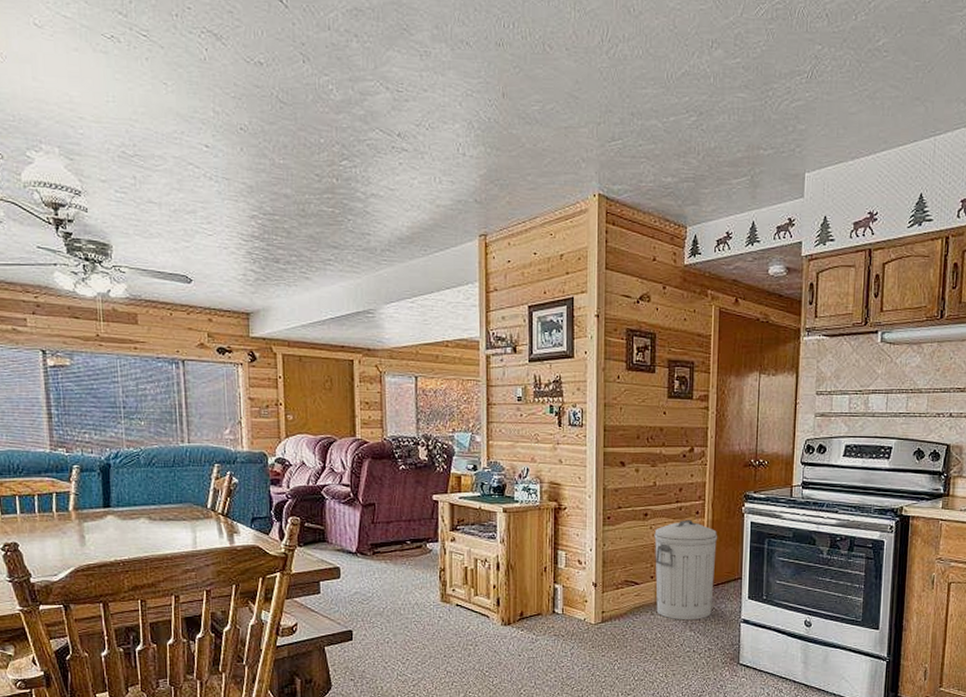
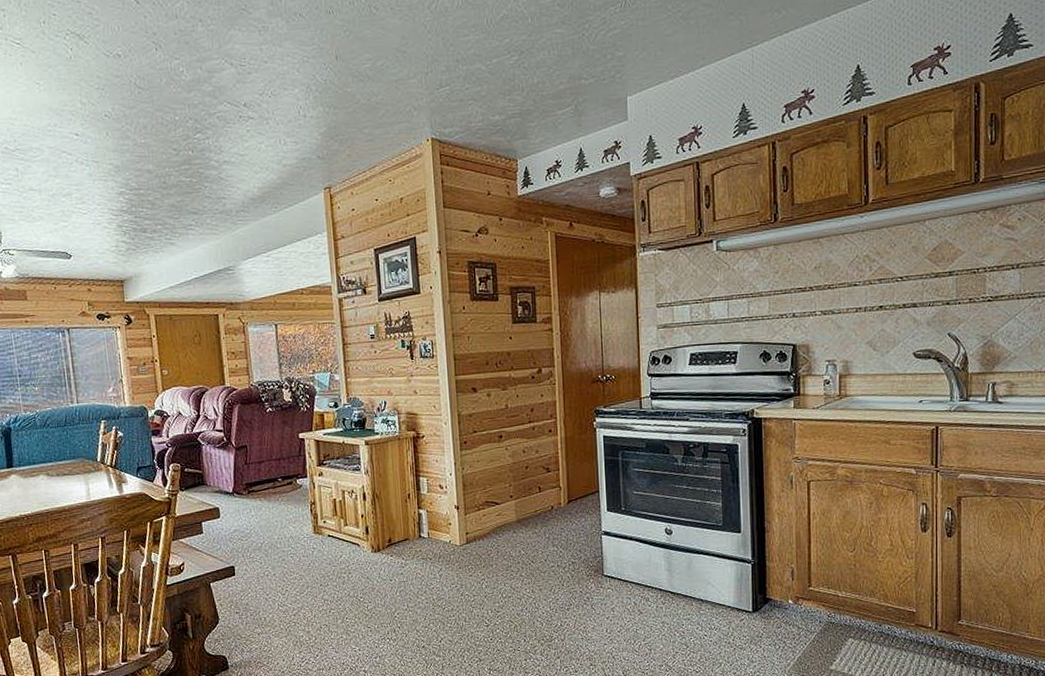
trash can: present [654,520,718,619] -> none [510,438,573,536]

